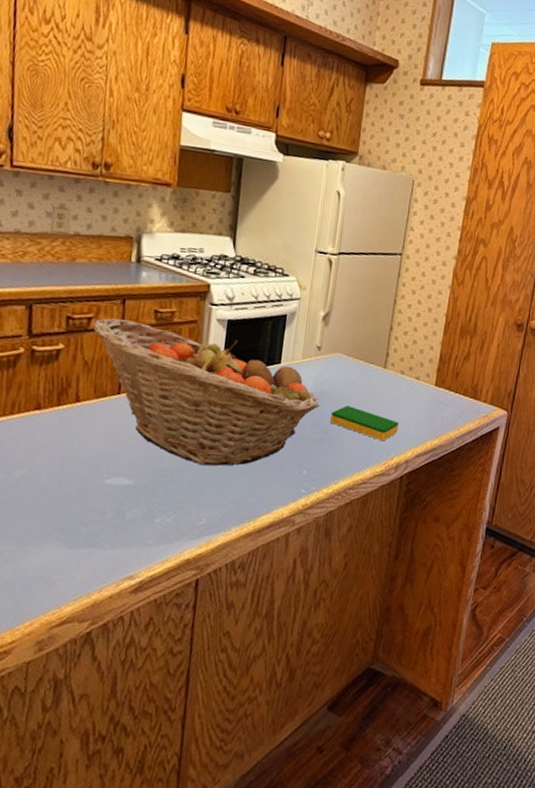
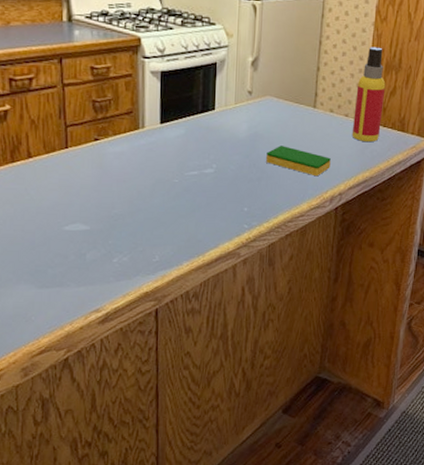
fruit basket: present [93,317,319,466] -> none [35,76,254,209]
spray bottle: none [422,309,460,409] -> present [351,47,386,143]

